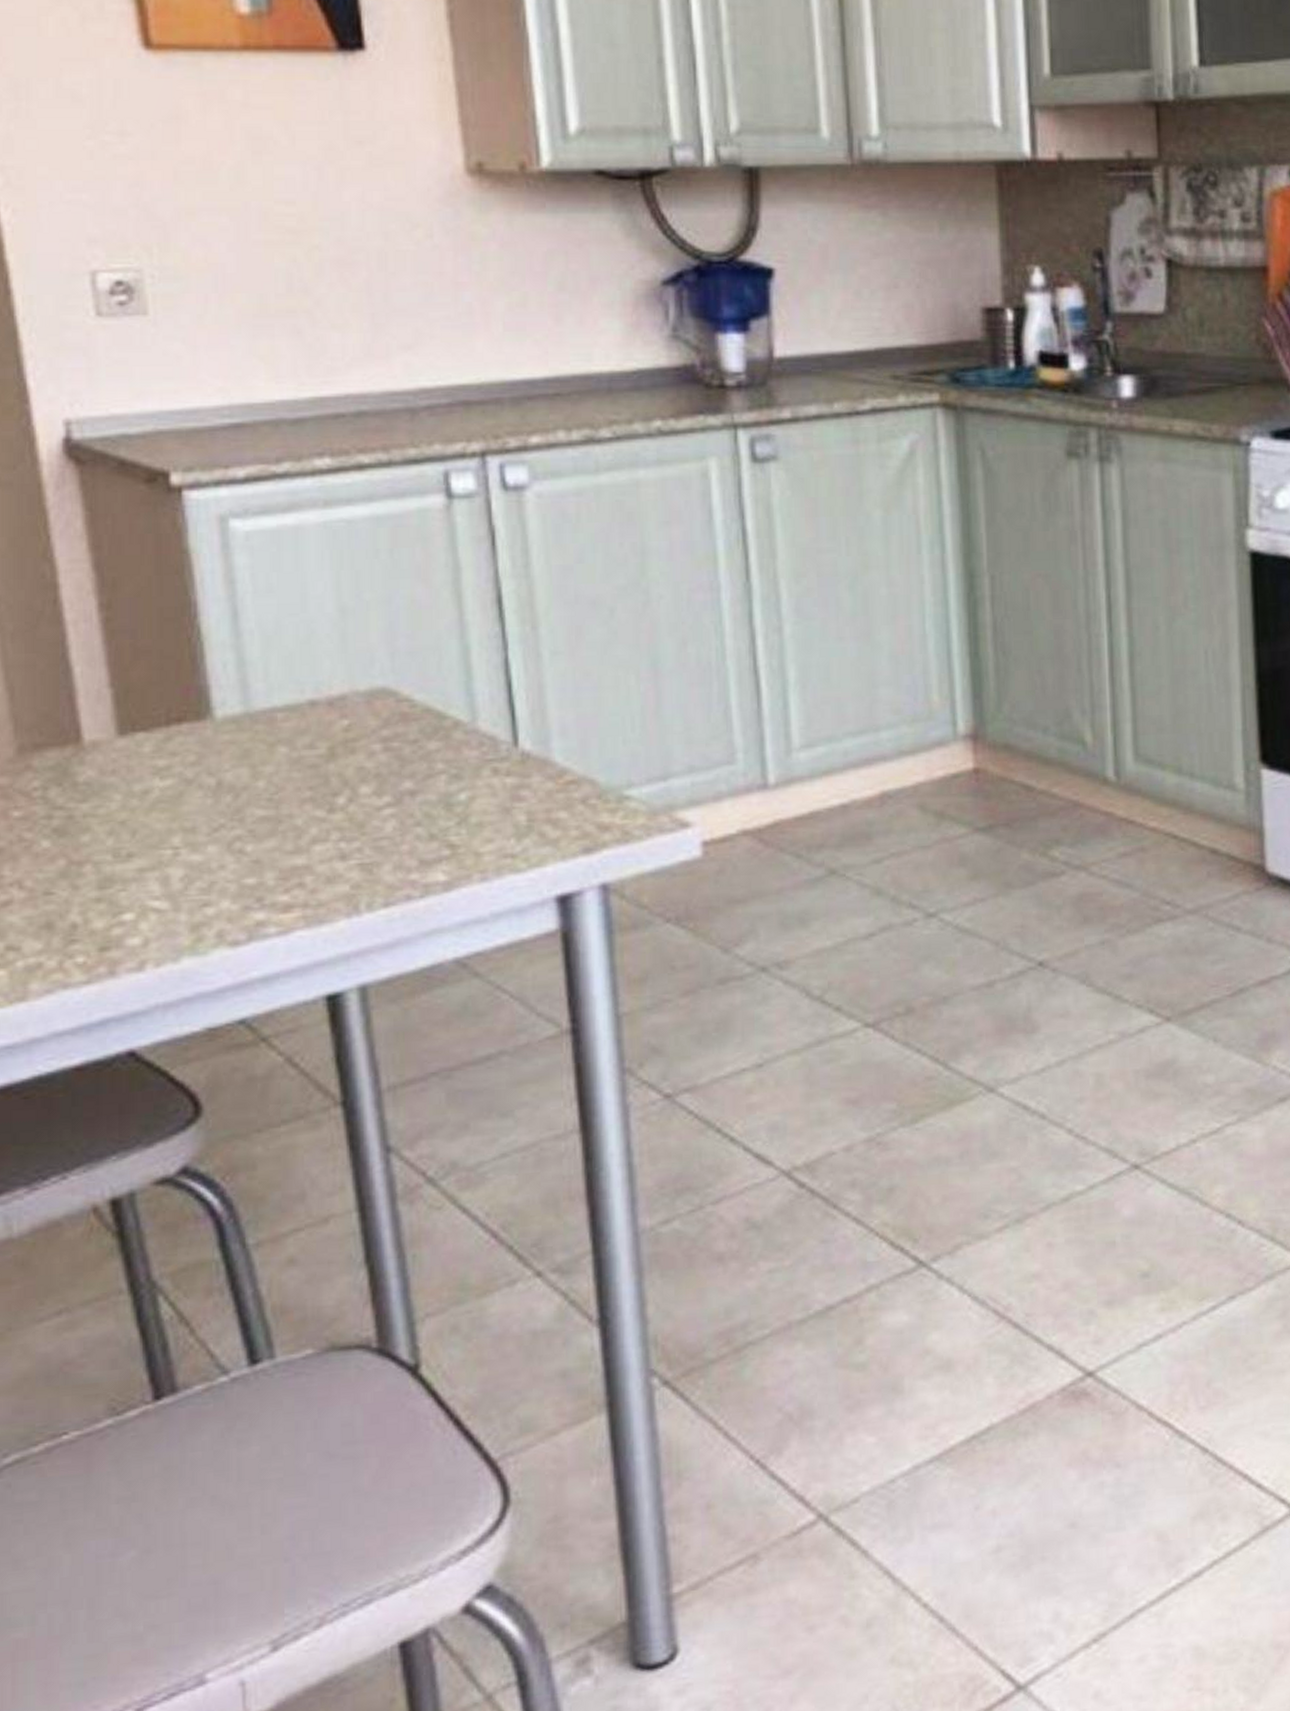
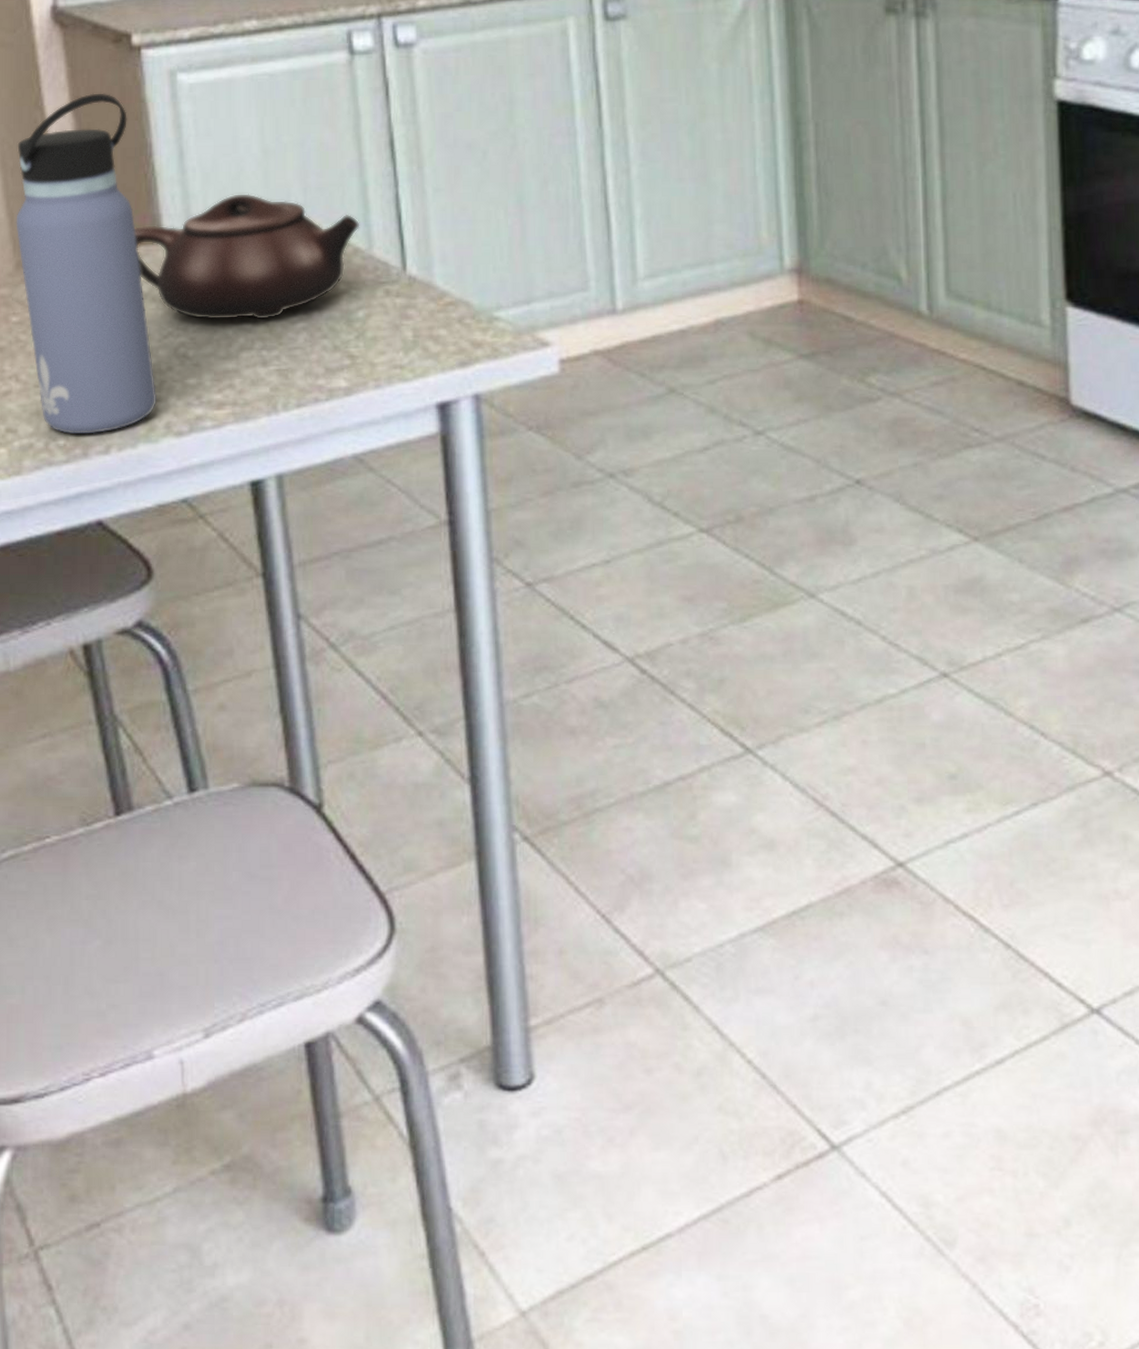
water bottle: none [17,542,206,950] -> present [16,93,157,435]
teapot: none [175,659,461,808] -> present [135,193,360,321]

